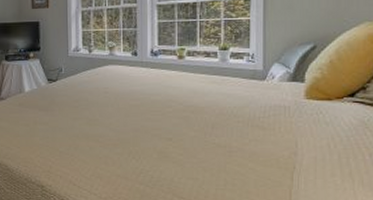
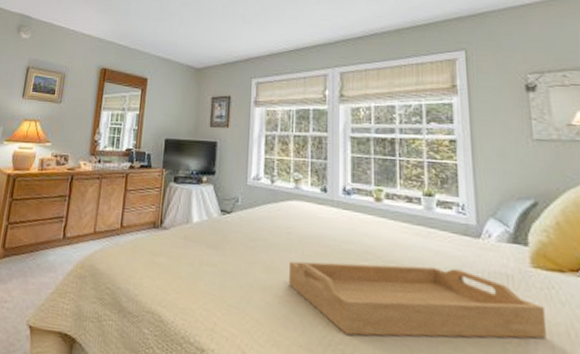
serving tray: none [107,106,312,165] -> present [288,261,546,339]

